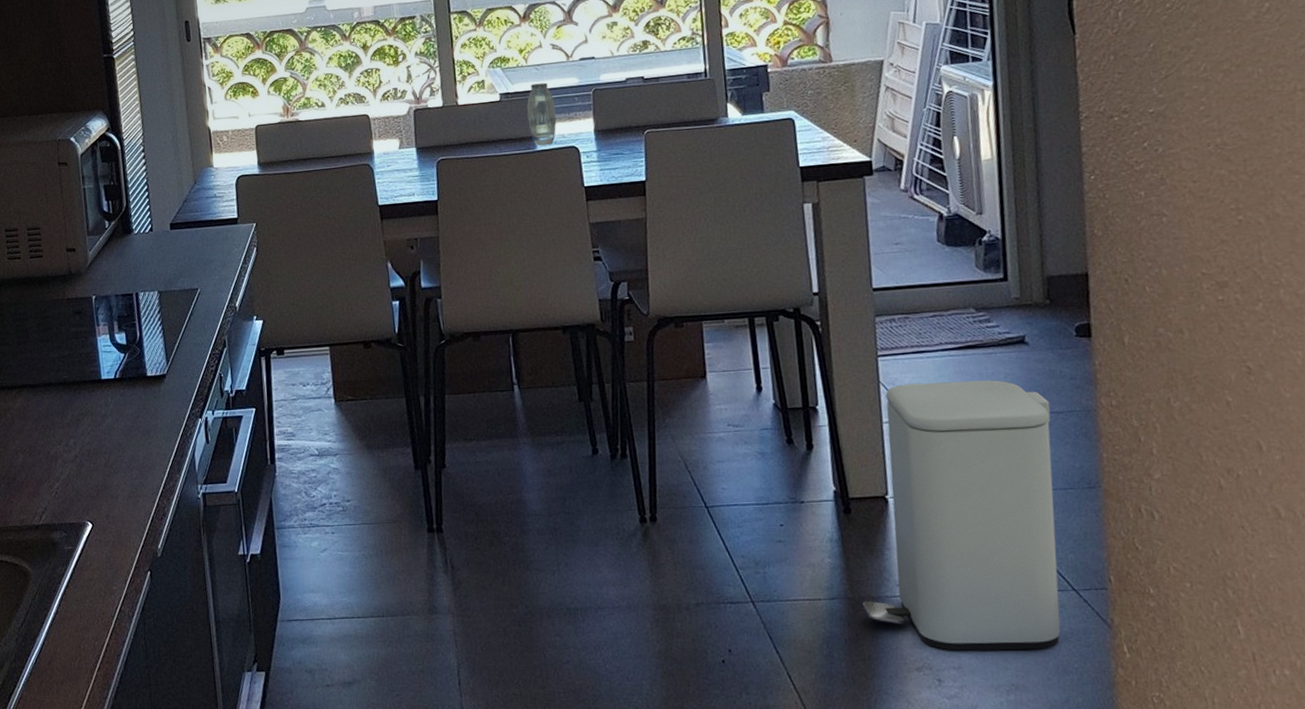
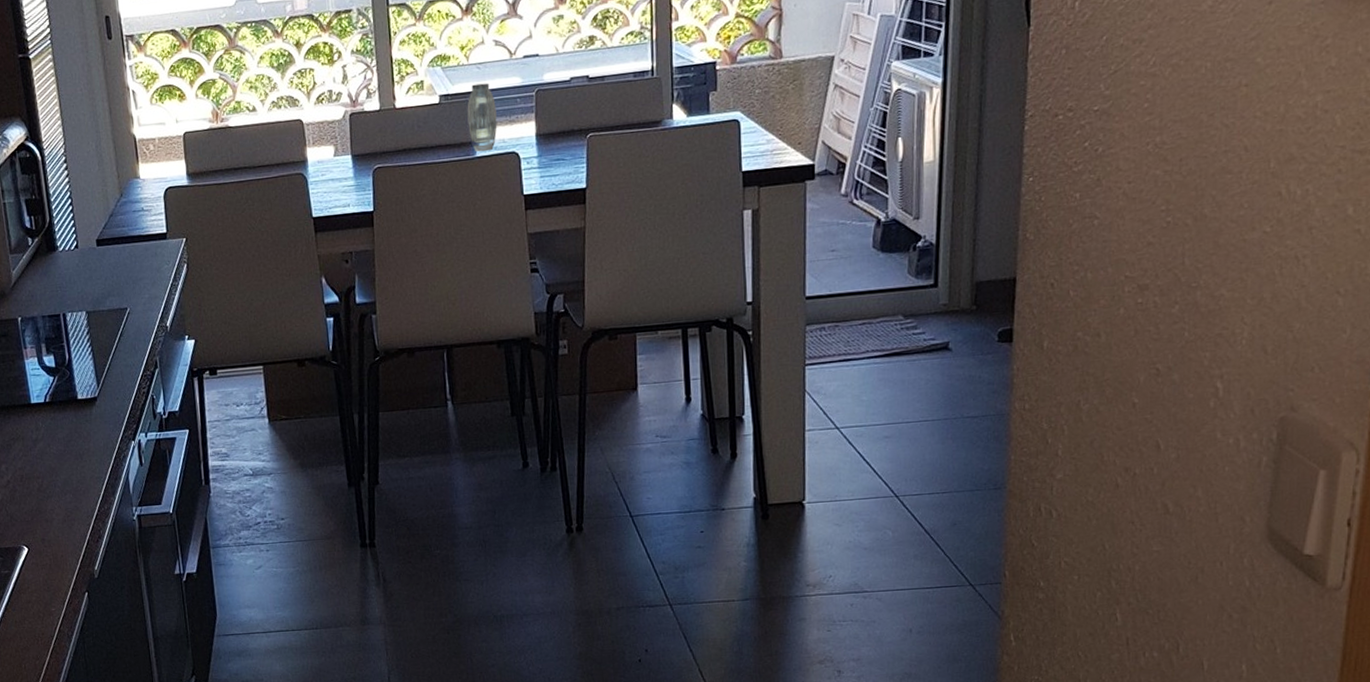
pedal bin: present [861,379,1061,651] -> none [772,386,966,645]

